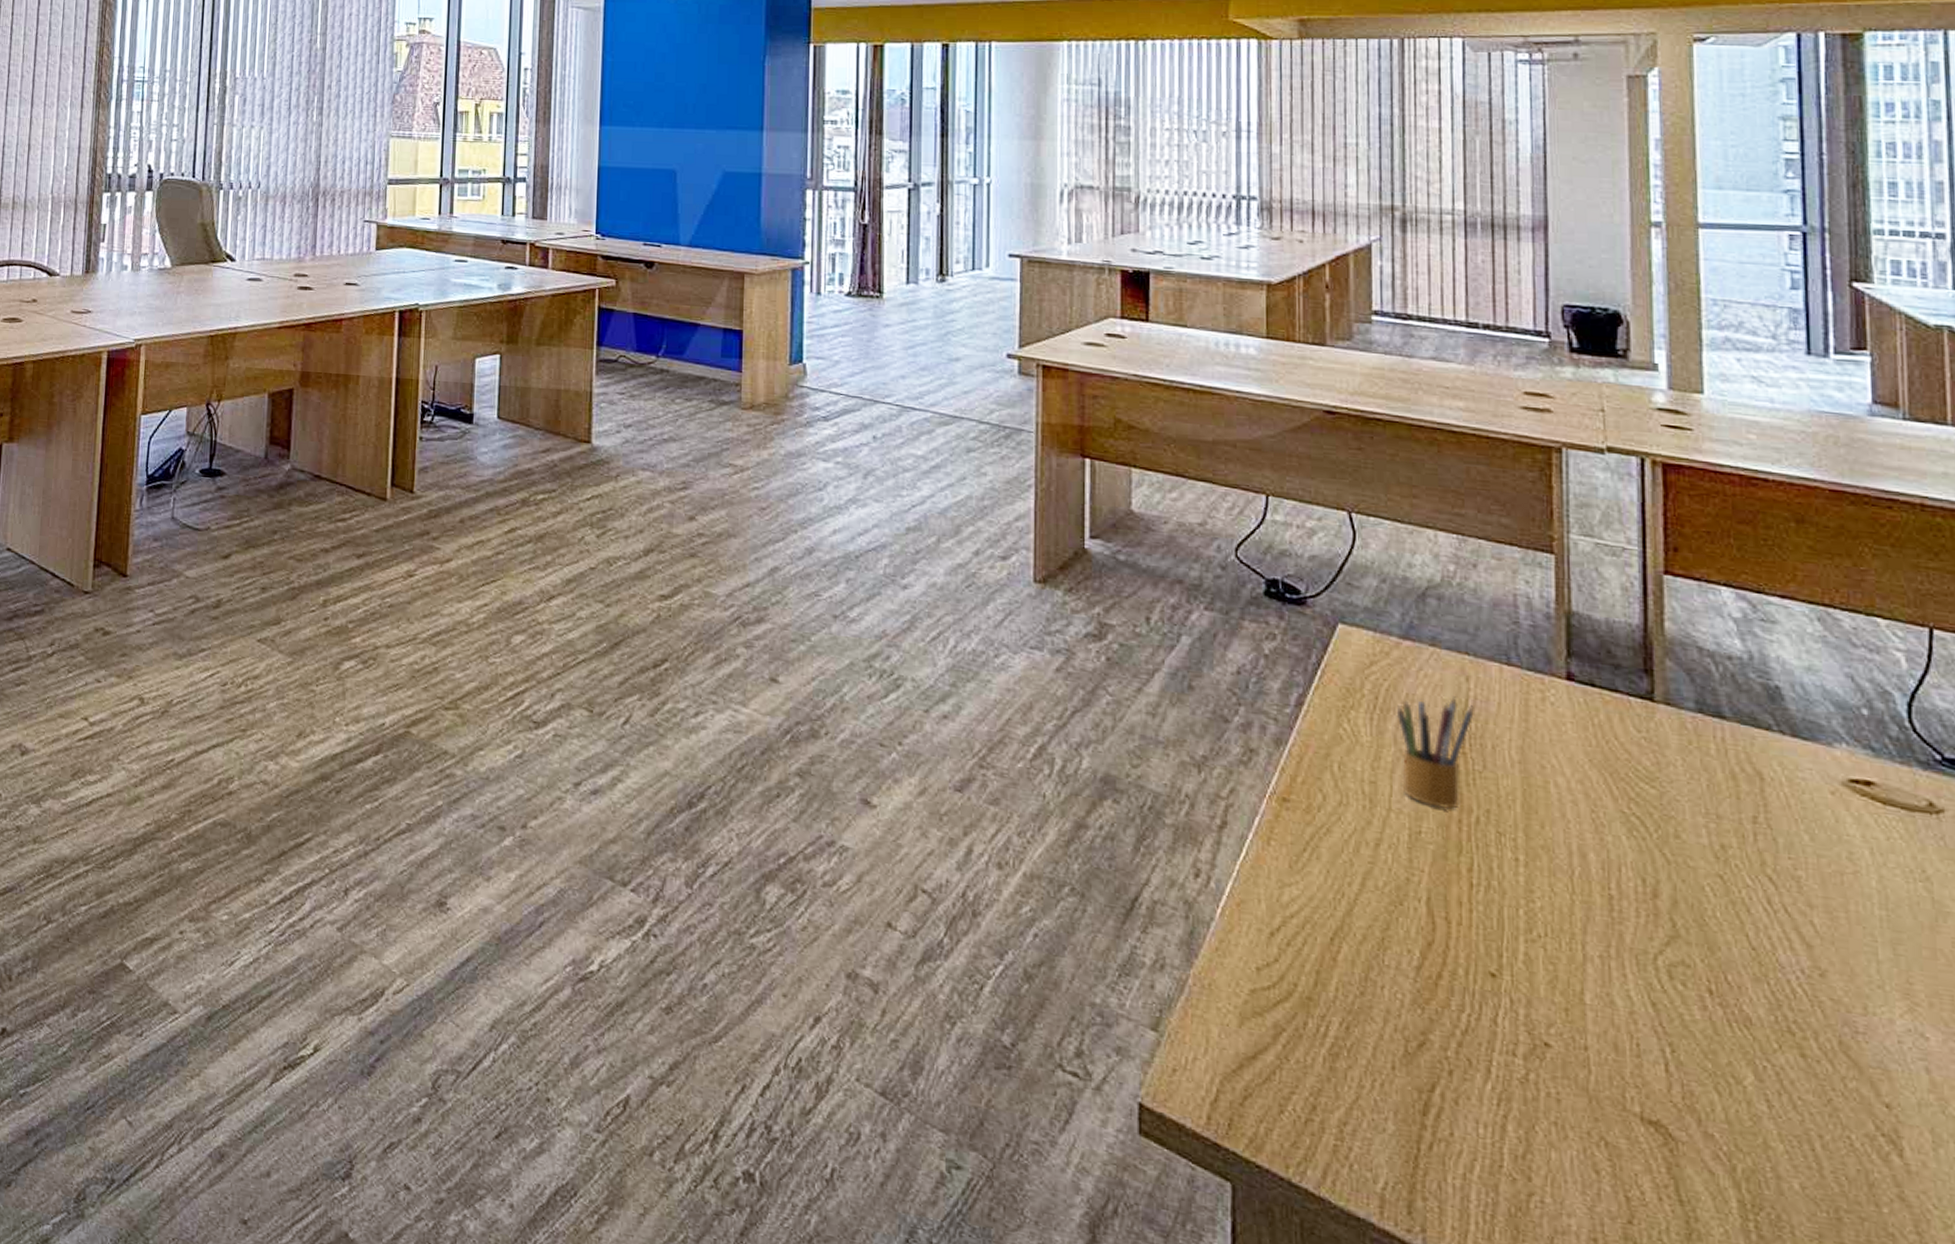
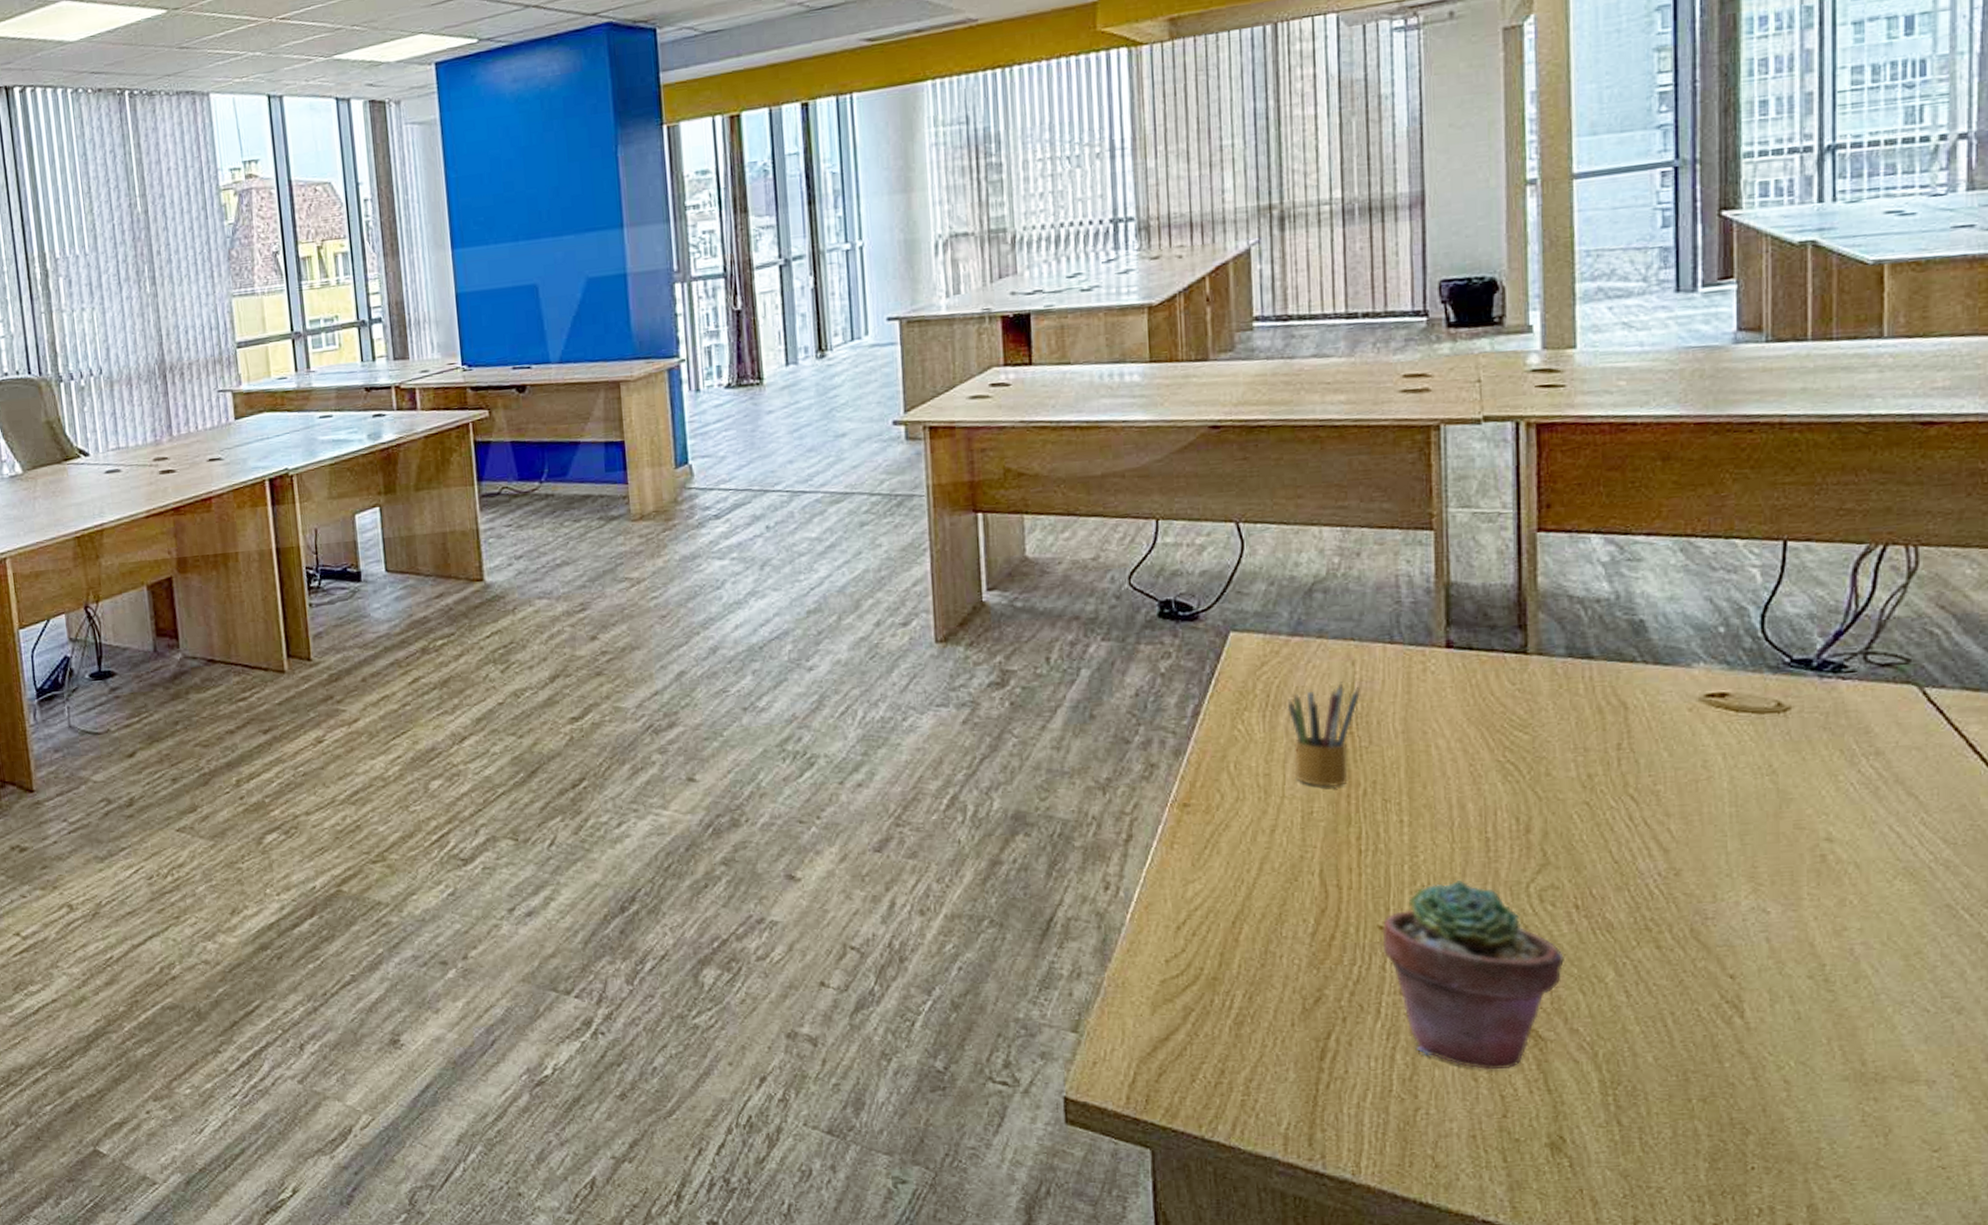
potted succulent: none [1493,936,1697,1167] -> present [1382,880,1564,1070]

